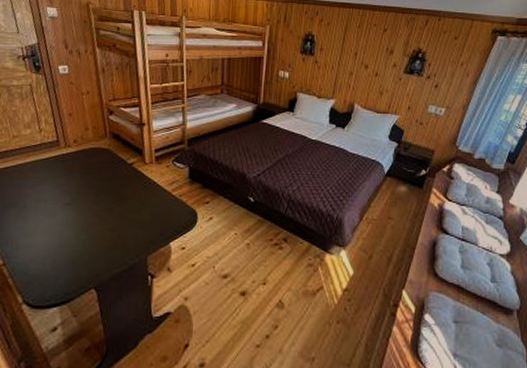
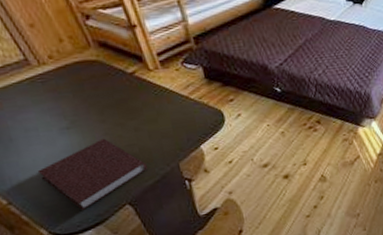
notebook: none [34,219,120,285] -> present [37,138,148,210]

